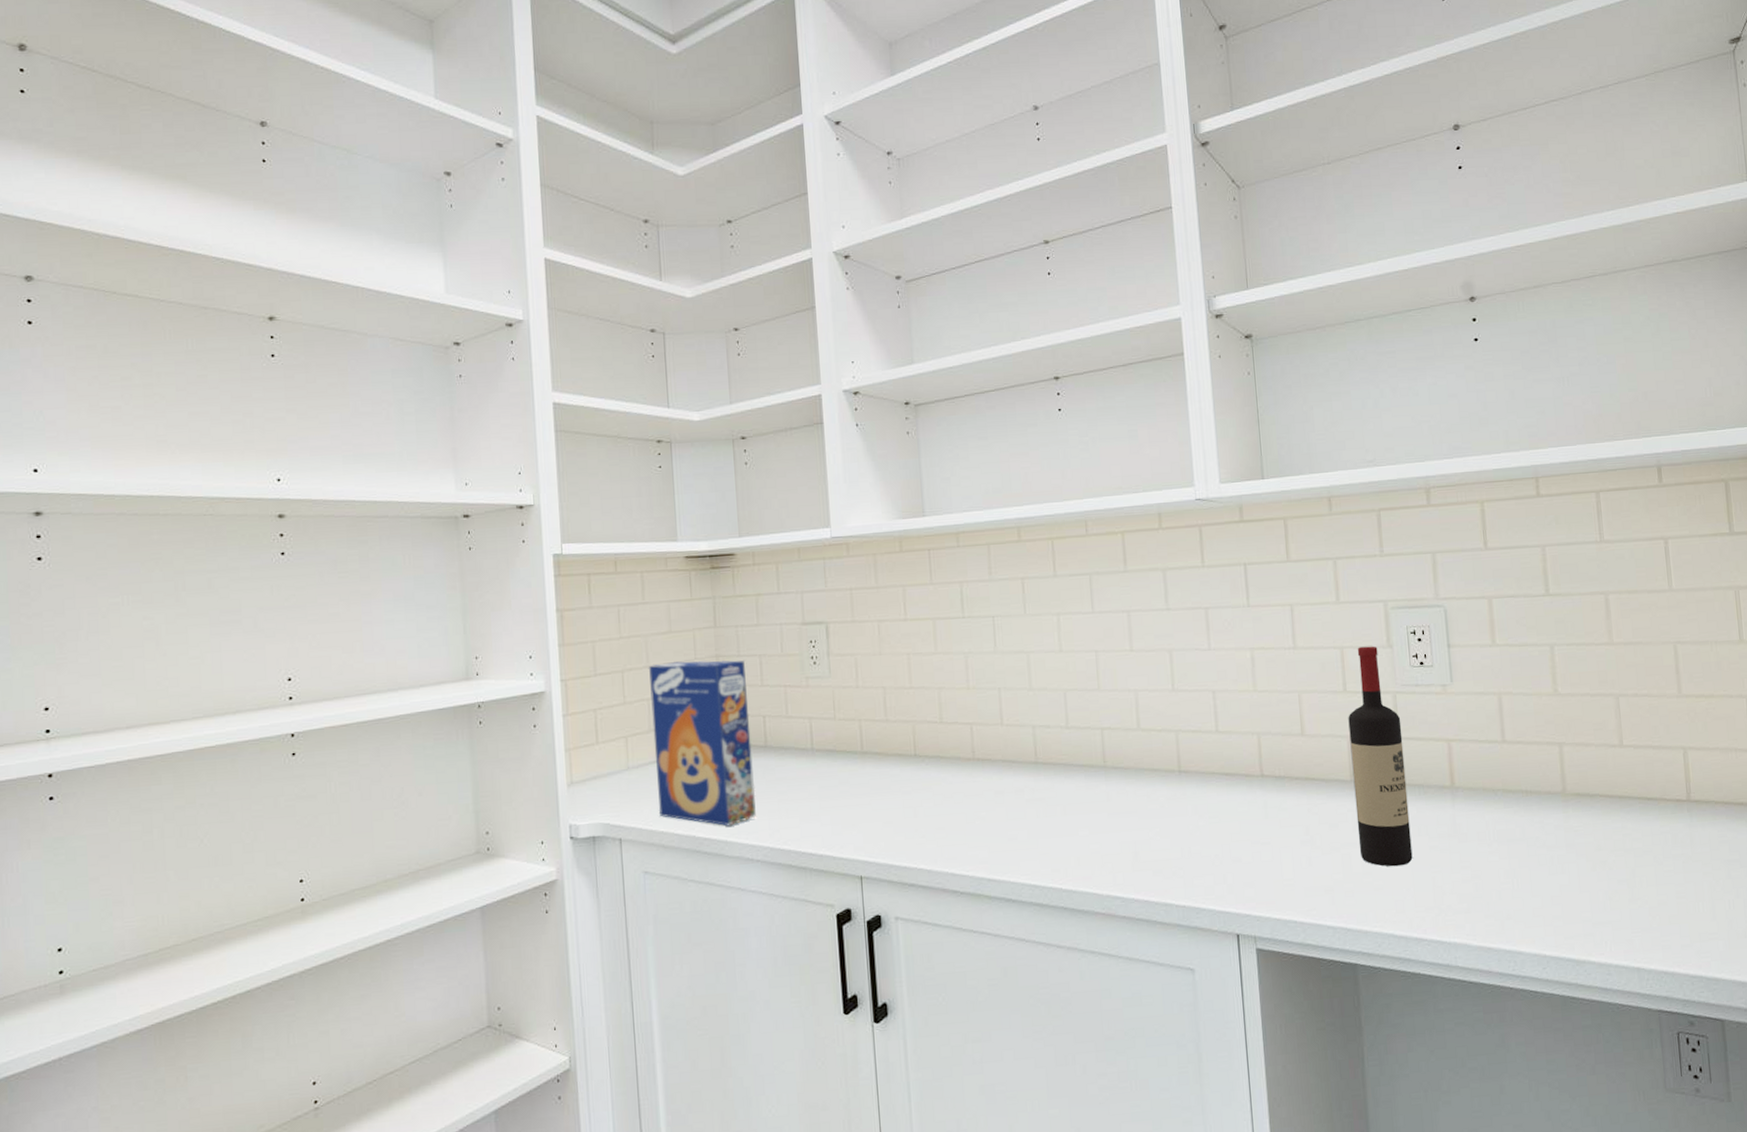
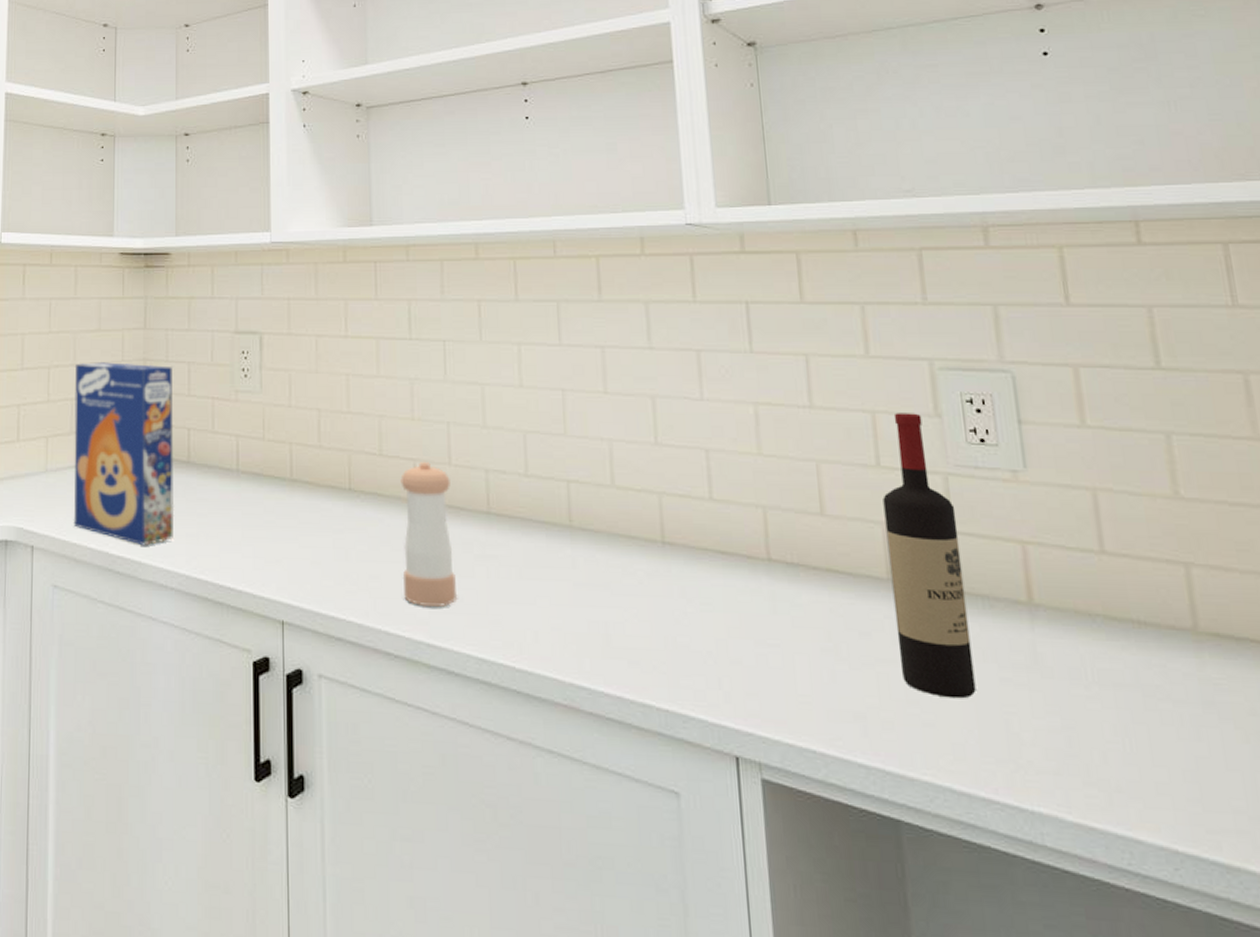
pepper shaker: none [959,724,1012,849] -> present [400,461,458,607]

